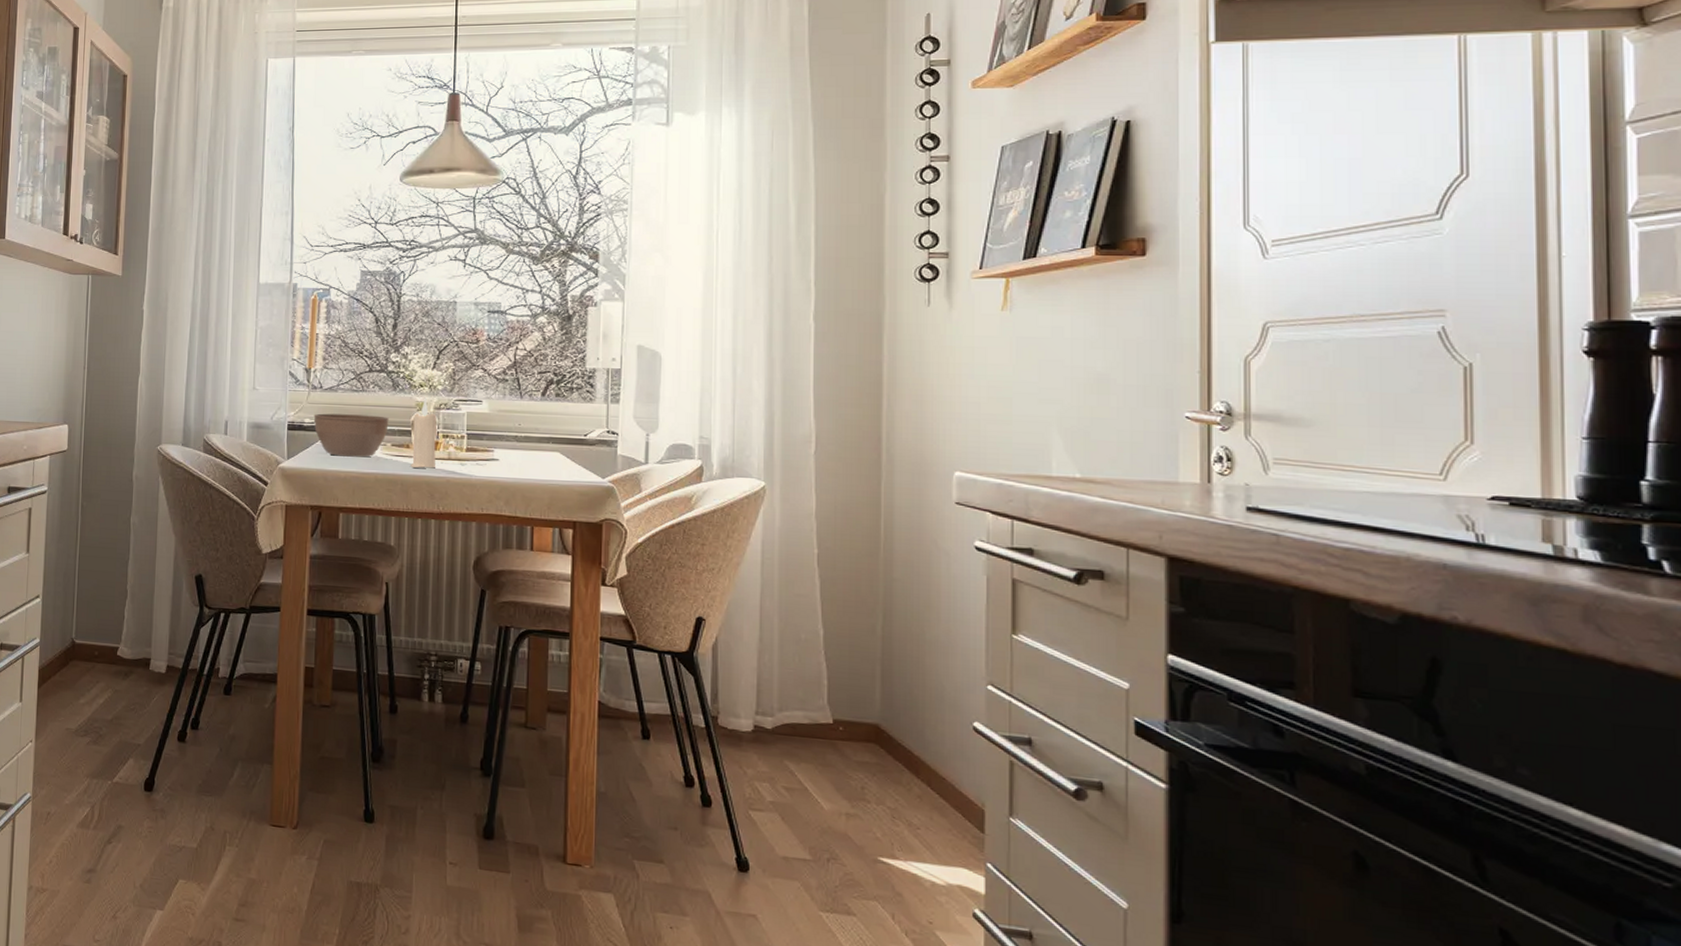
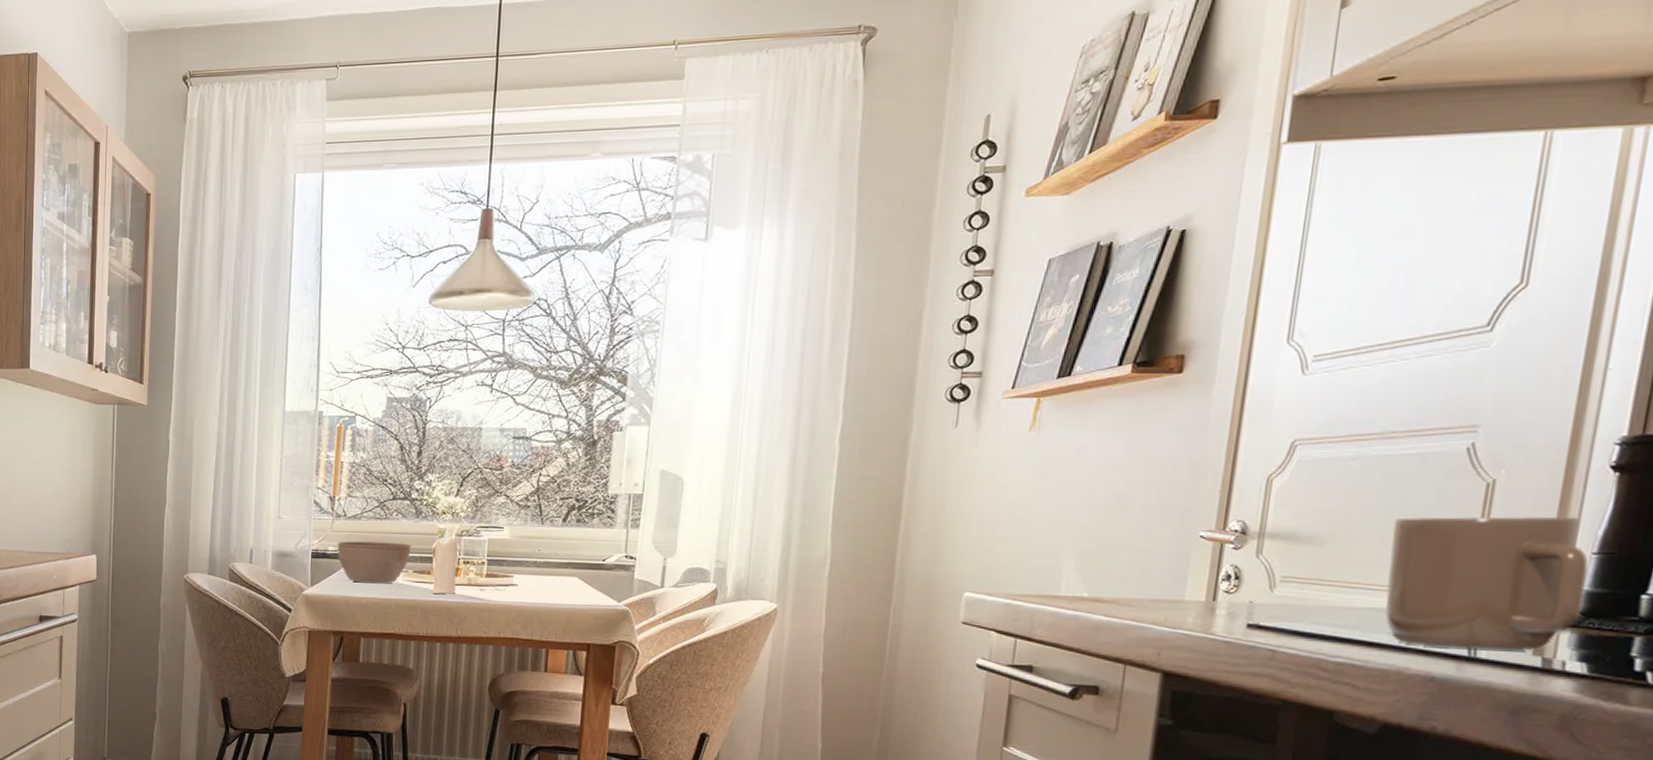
mug: none [1378,399,1584,537] -> present [1385,516,1589,650]

